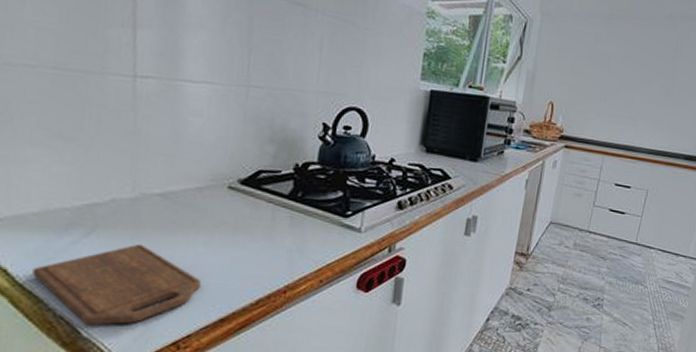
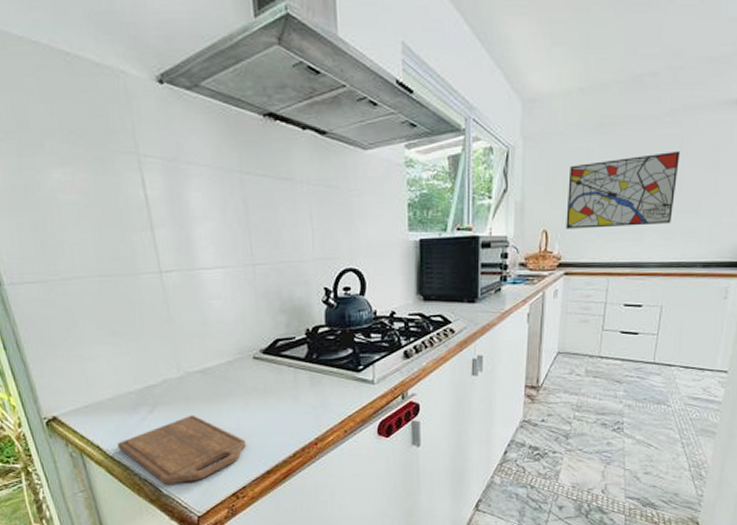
wall art: none [571,46,675,115] -> present [566,150,680,229]

